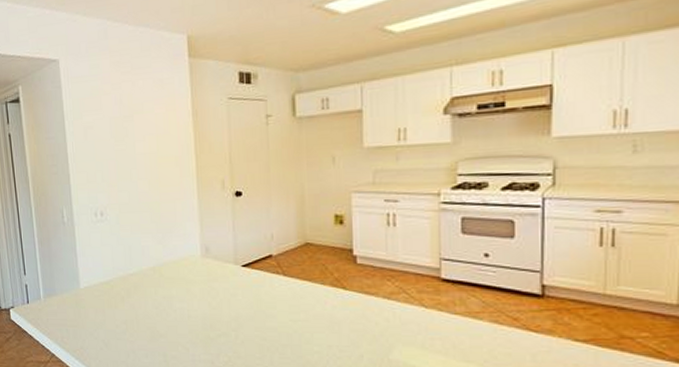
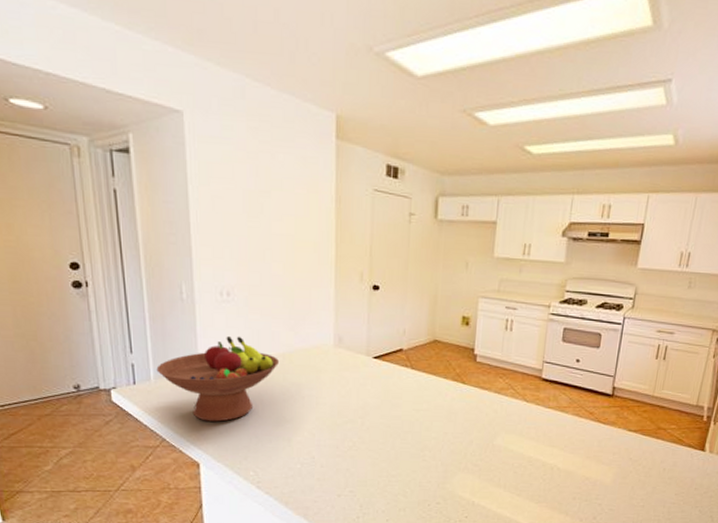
fruit bowl: none [45,253,150,337] -> present [156,335,279,422]

